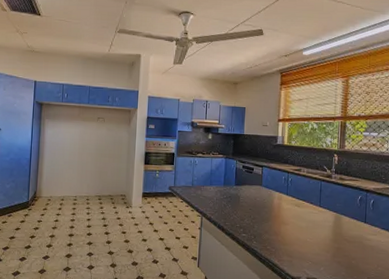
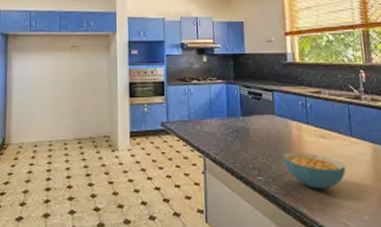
cereal bowl: none [265,216,312,246] -> present [283,151,346,190]

